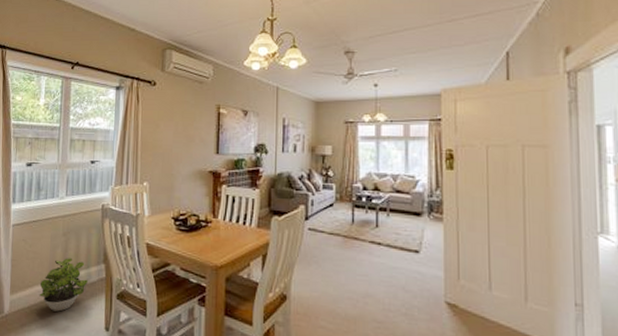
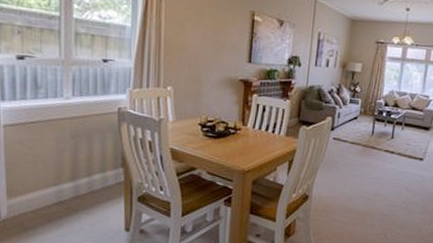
potted plant: present [39,258,88,312] -> none [44,162,104,215]

